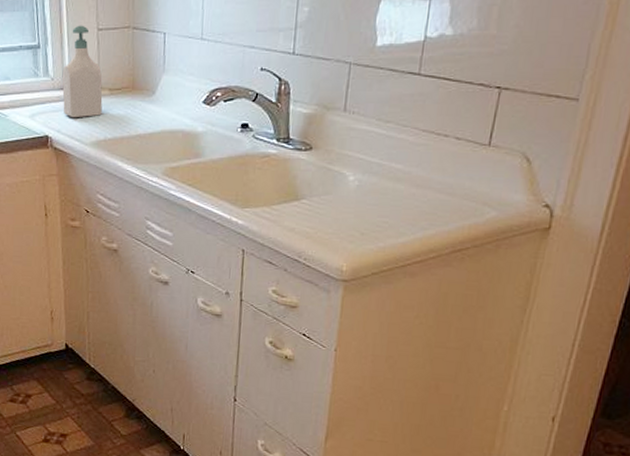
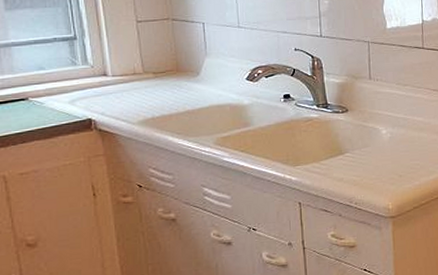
soap bottle: present [62,25,103,118] -> none [102,18,148,101]

